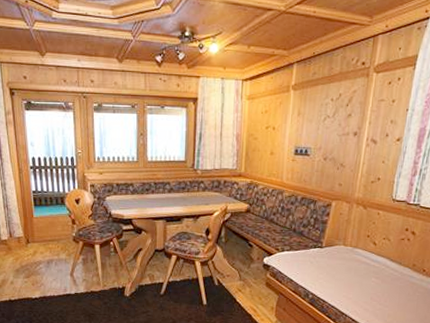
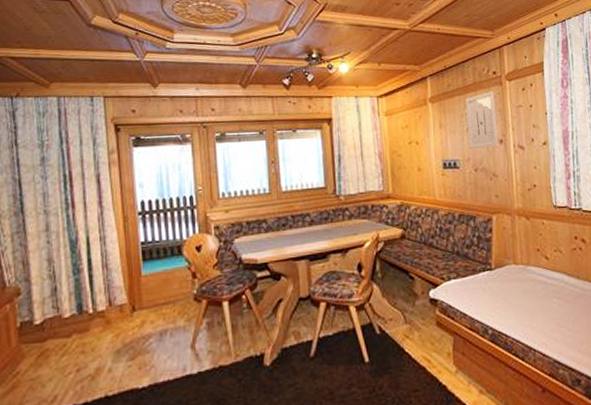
wall art: none [323,82,359,139] -> present [465,90,498,150]

